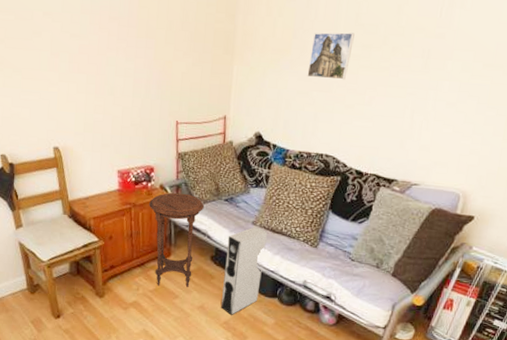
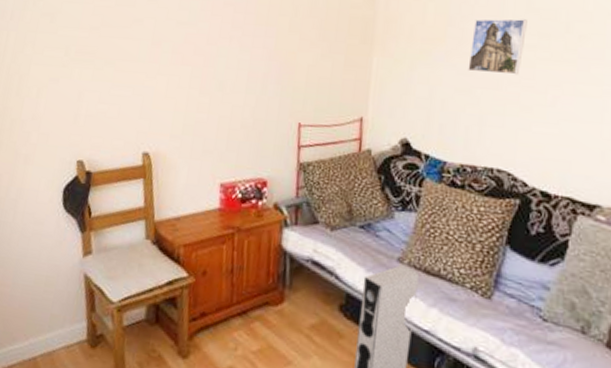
side table: present [149,192,205,287] -> none [258,214,333,349]

